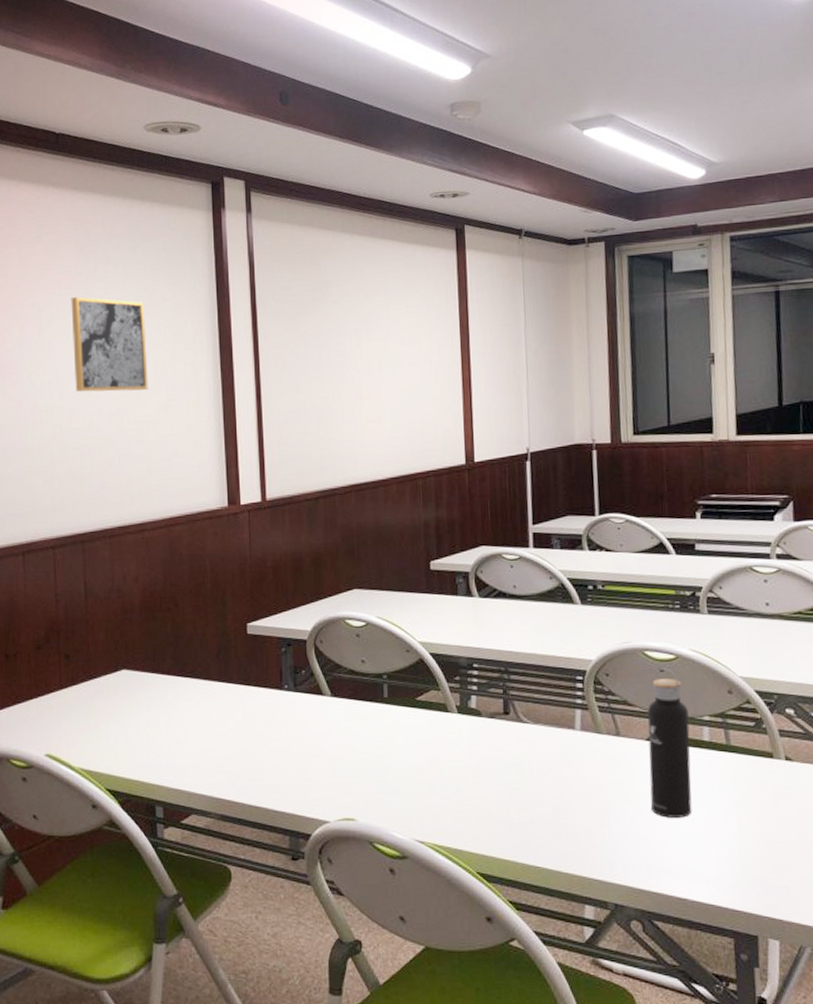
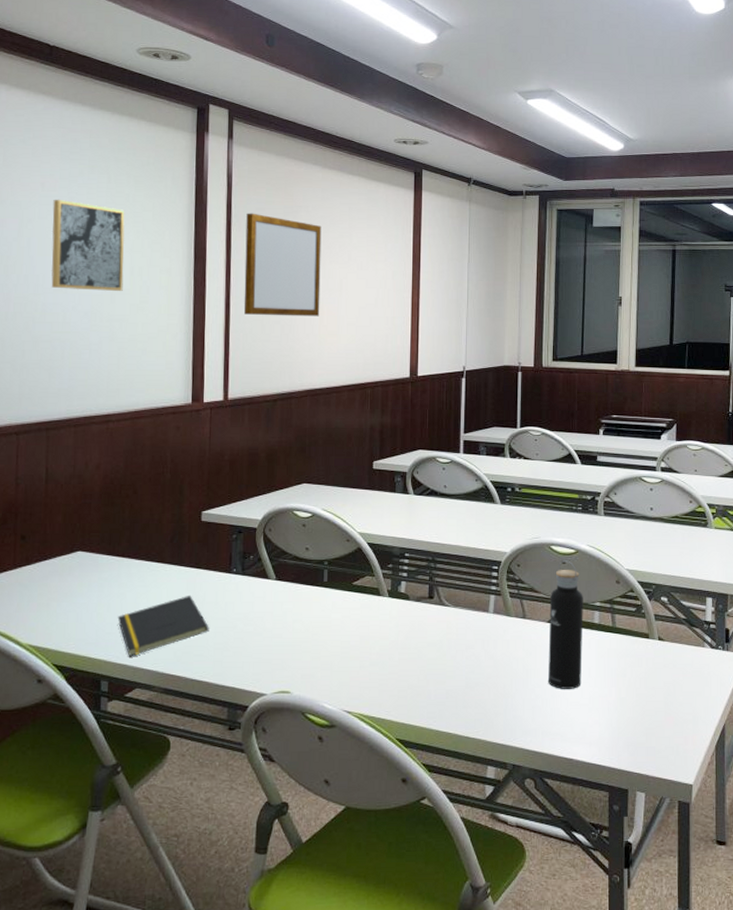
notepad: none [167,714,264,781] -> present [117,594,209,657]
writing board: none [272,292,360,406] -> present [243,213,322,317]

